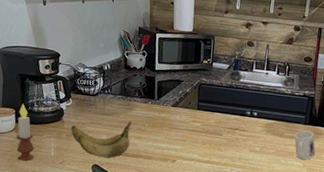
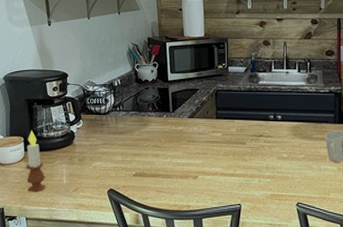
banana: present [71,120,132,158] -> none [83,137,147,181]

